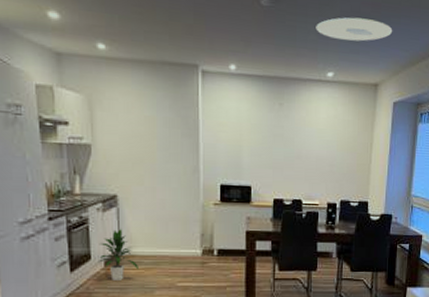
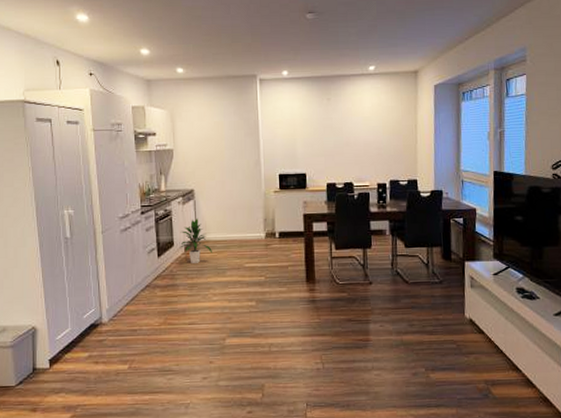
ceiling light: present [316,17,393,42] -> none [355,15,428,37]

